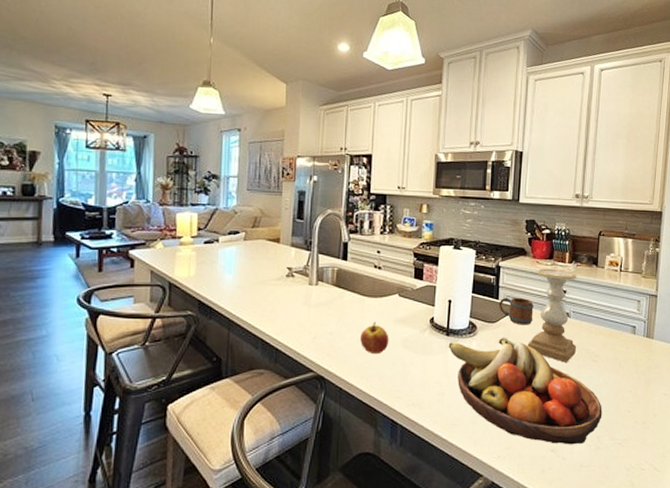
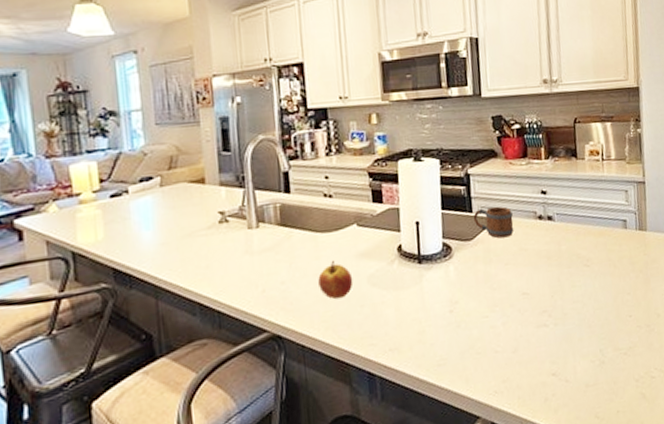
fruit bowl: present [448,337,602,445] -> none [422,254,603,367]
candle holder: present [527,268,577,362] -> none [511,168,566,273]

